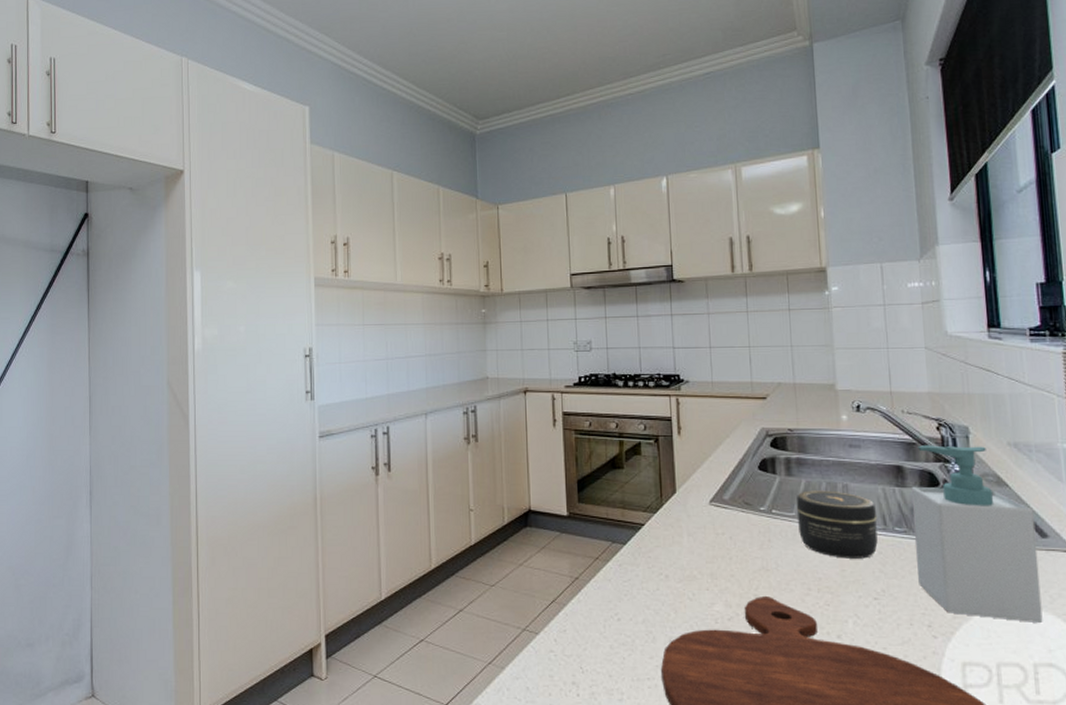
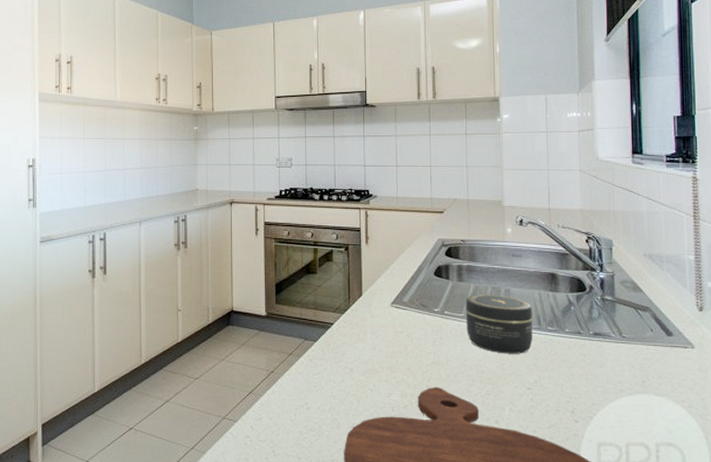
soap bottle: present [911,445,1043,624] -> none [562,255,665,409]

